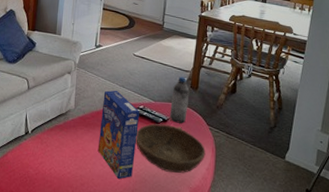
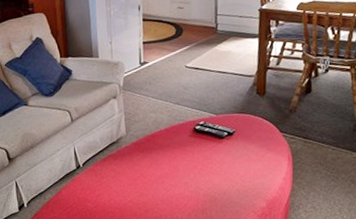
cereal box: present [97,90,140,180] -> none [157,108,201,202]
bowl: present [136,123,206,173] -> none [199,138,281,187]
water bottle: present [169,76,190,124] -> none [234,83,256,135]

